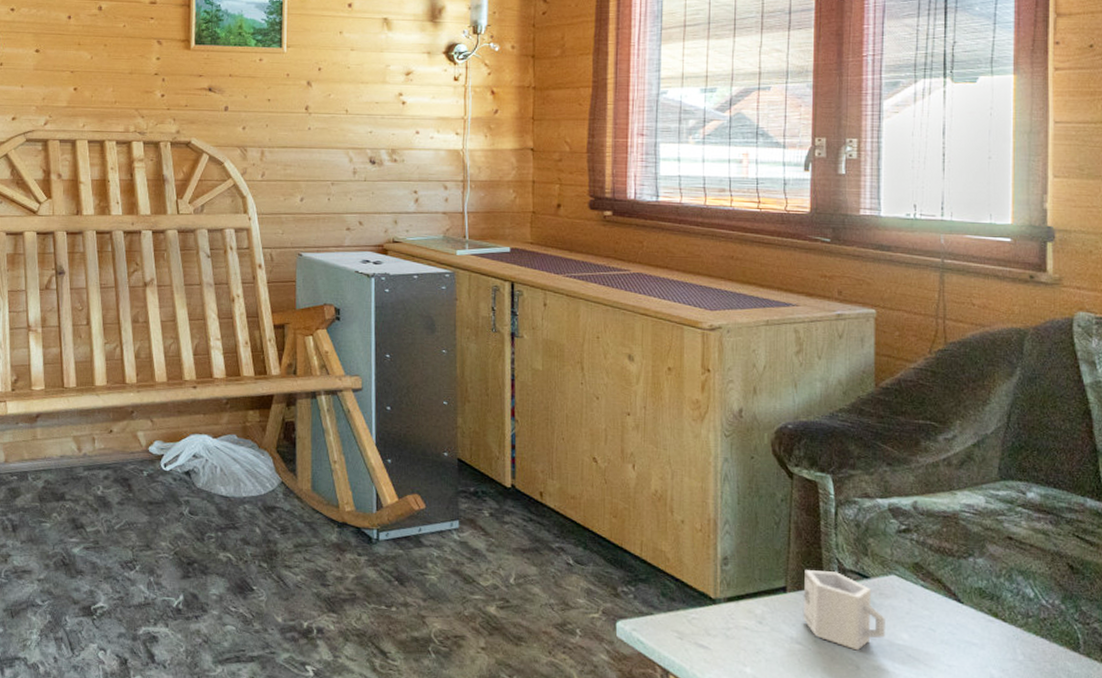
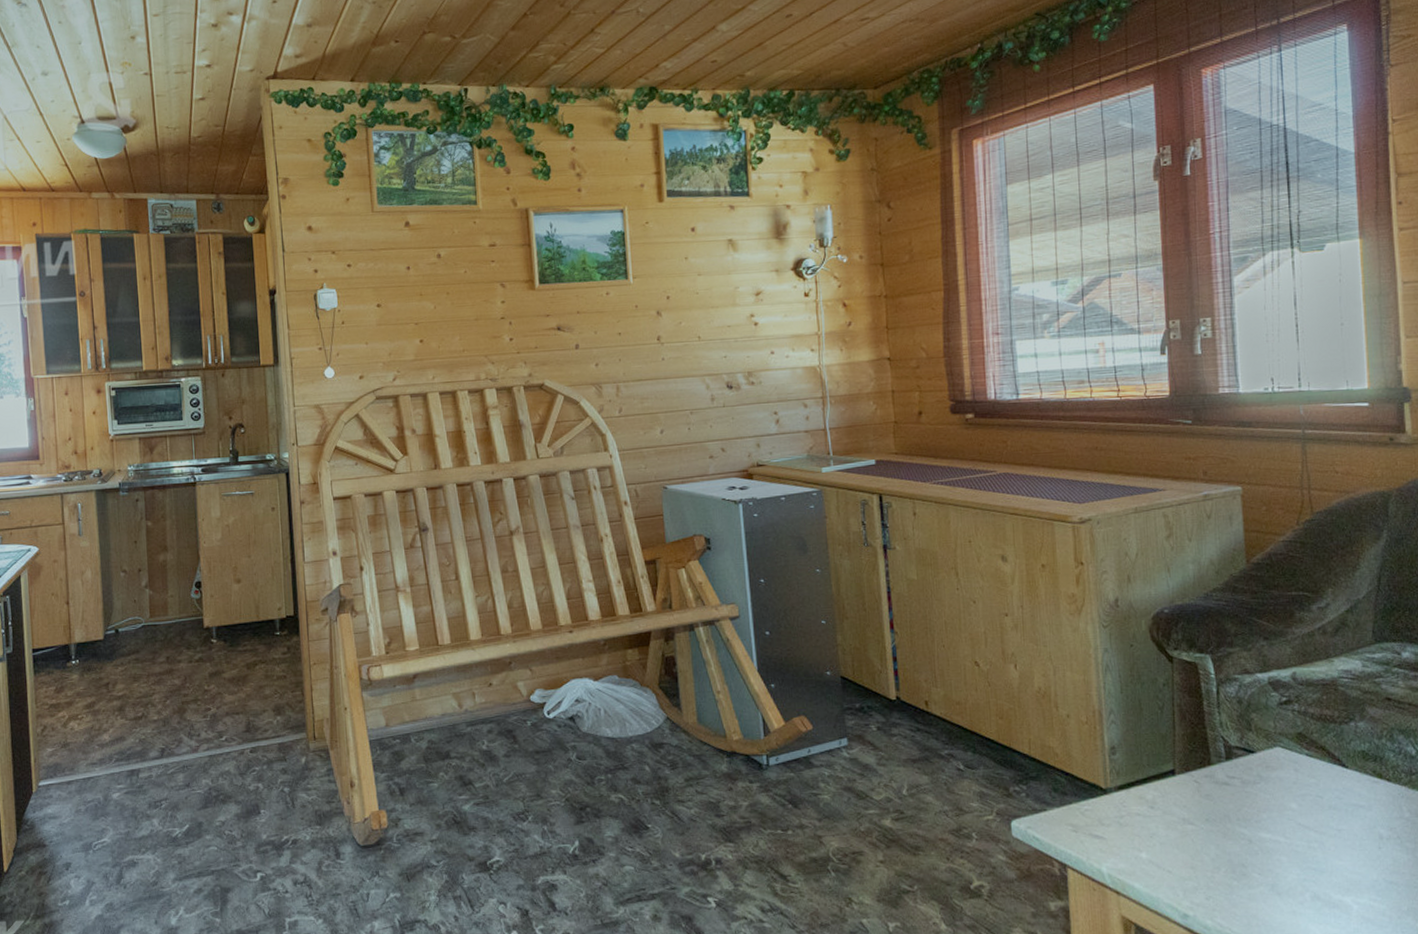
cup: present [804,570,885,651] -> none [1191,748,1274,825]

